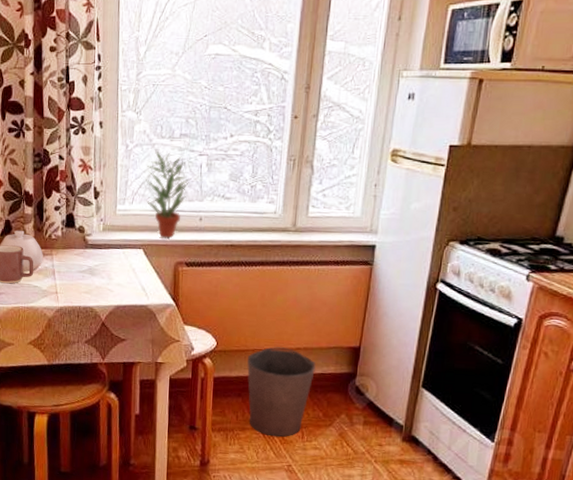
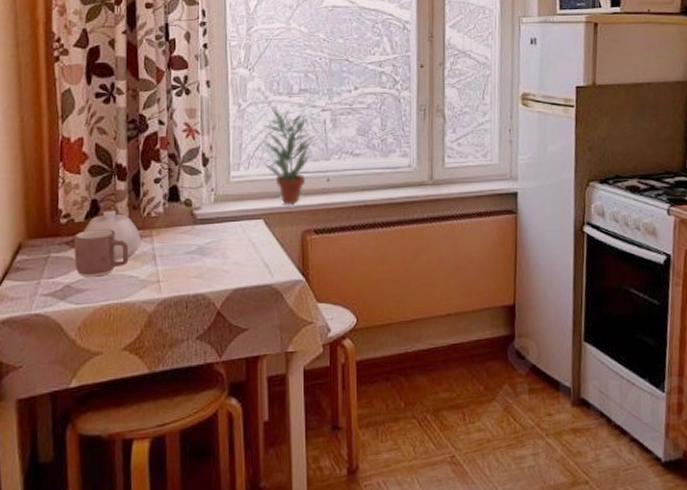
bucket: present [247,347,316,437] -> none [394,315,471,423]

